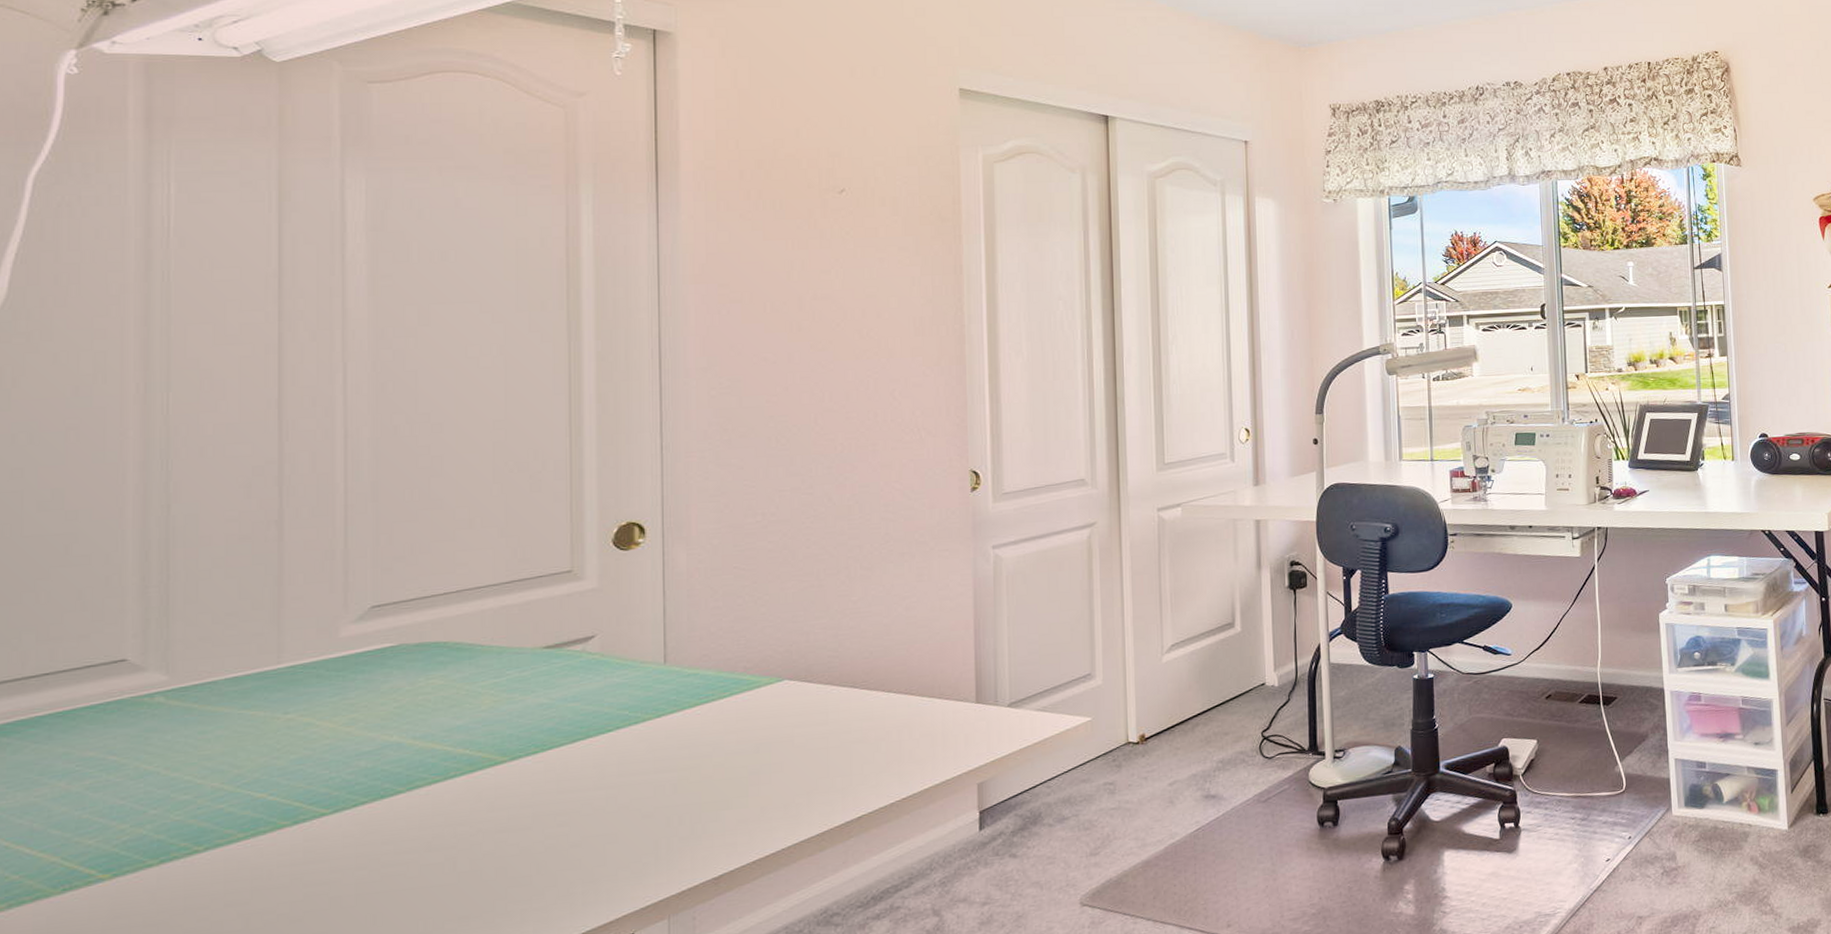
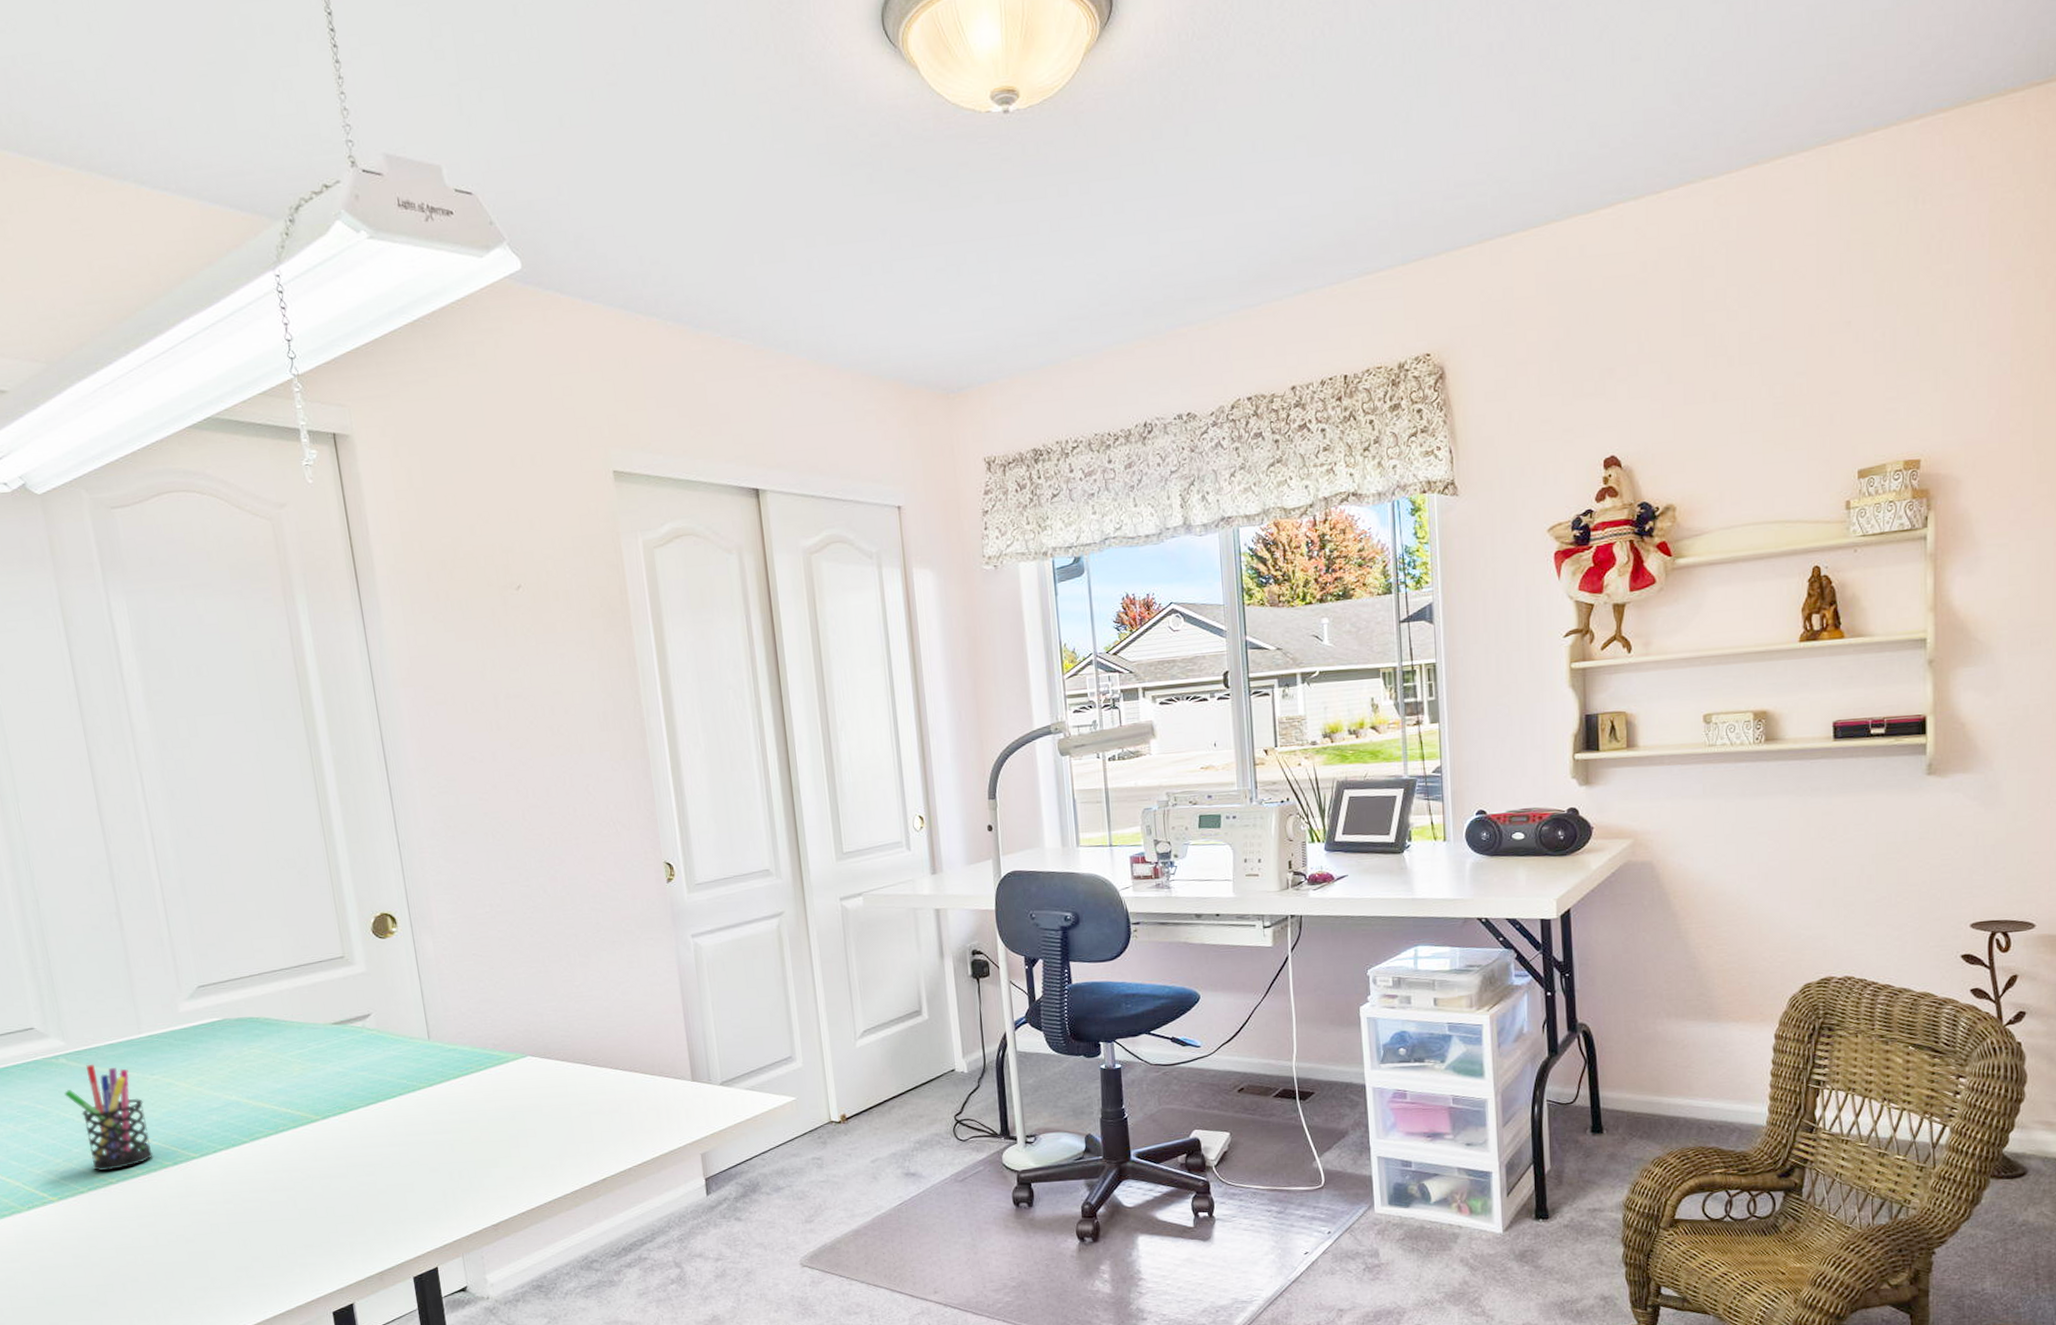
pen holder: none [152,702,265,837] -> present [64,1064,153,1171]

